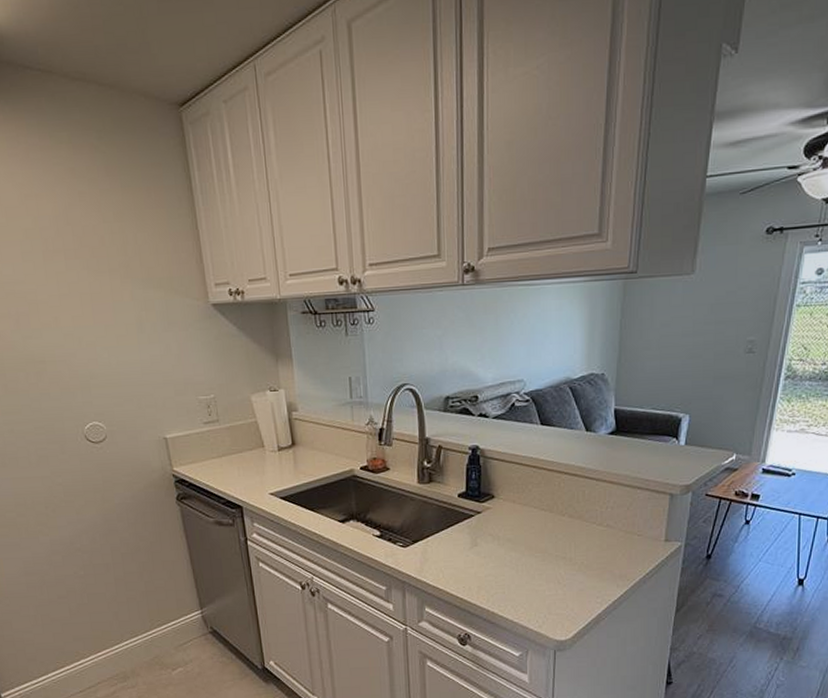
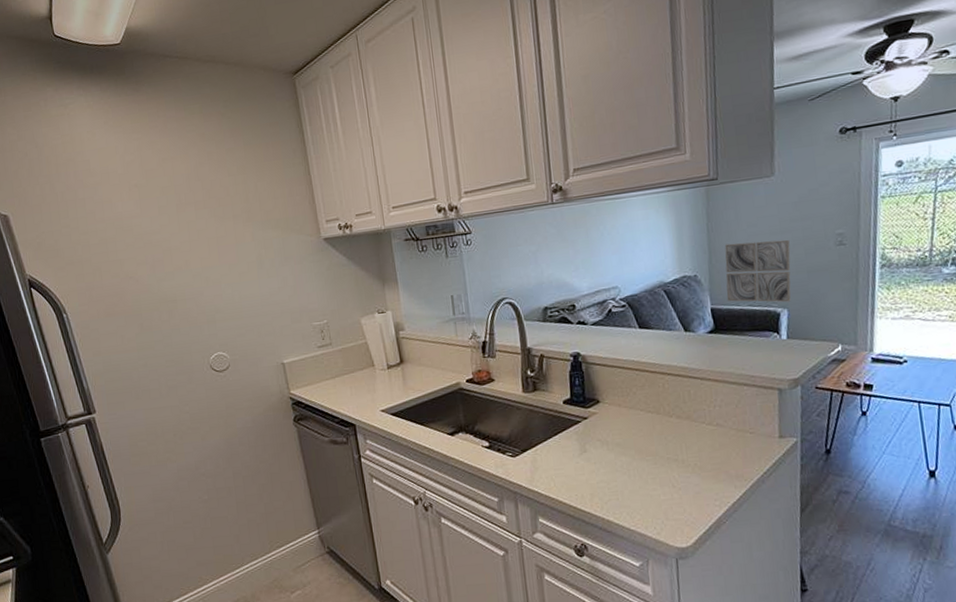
wall art: none [631,342,700,408] -> present [724,239,791,303]

